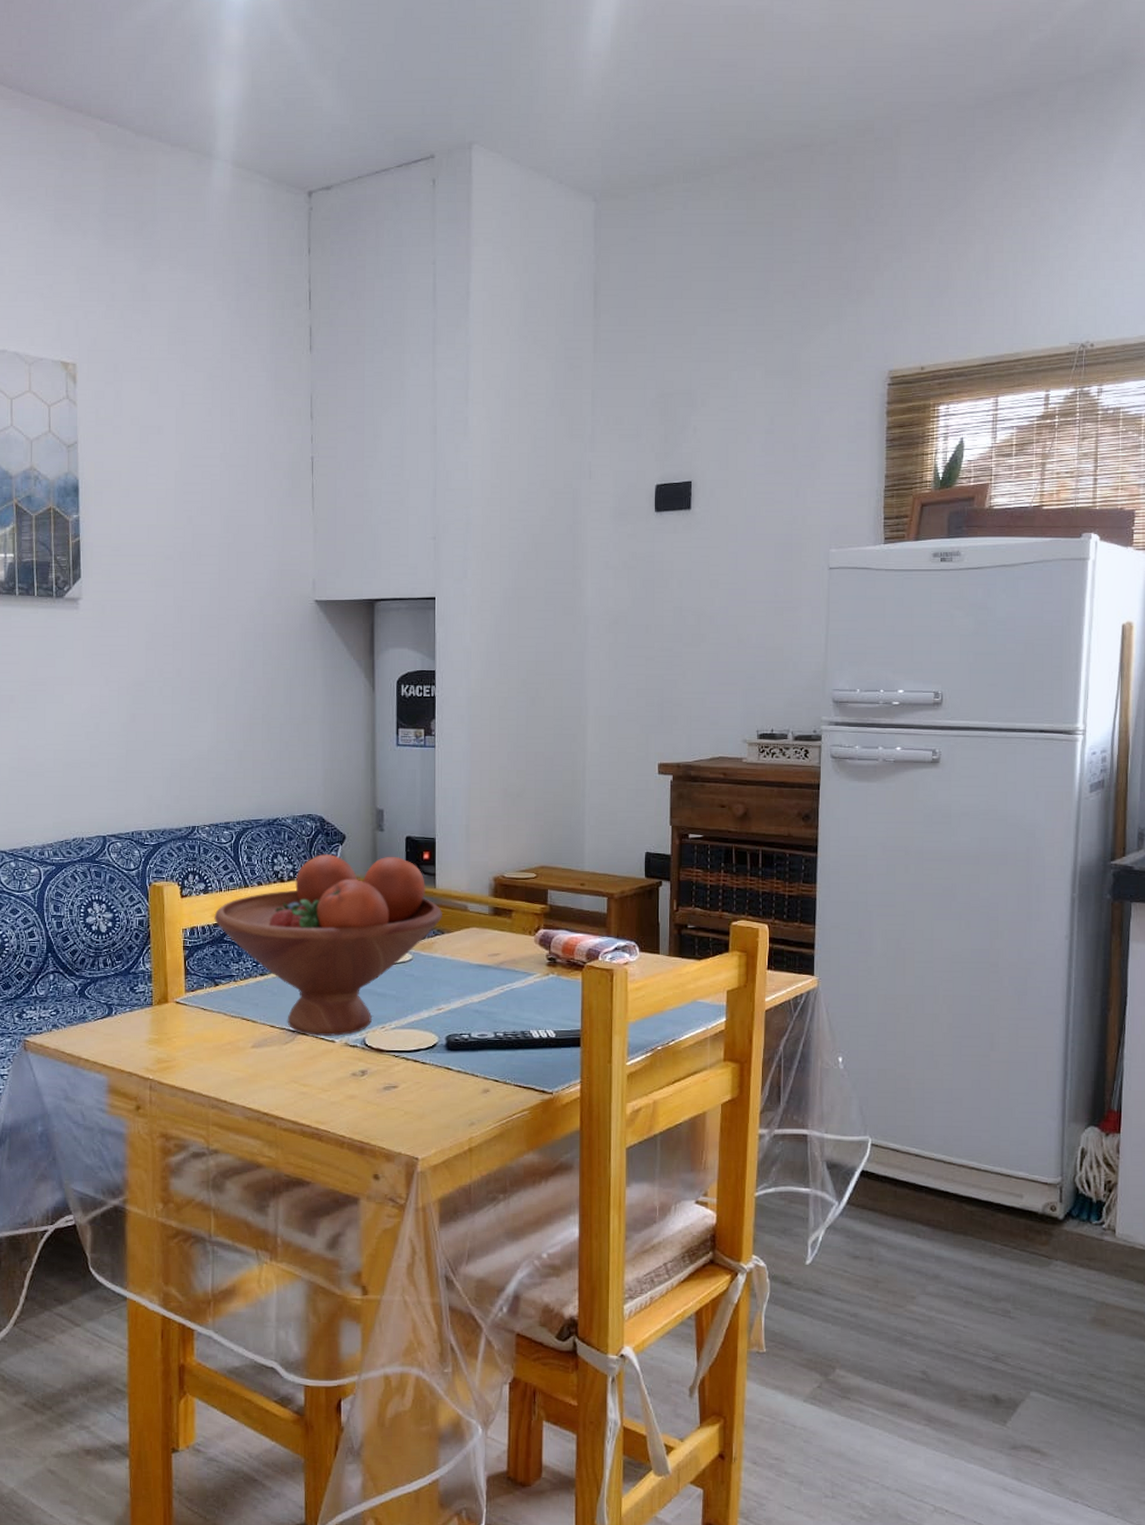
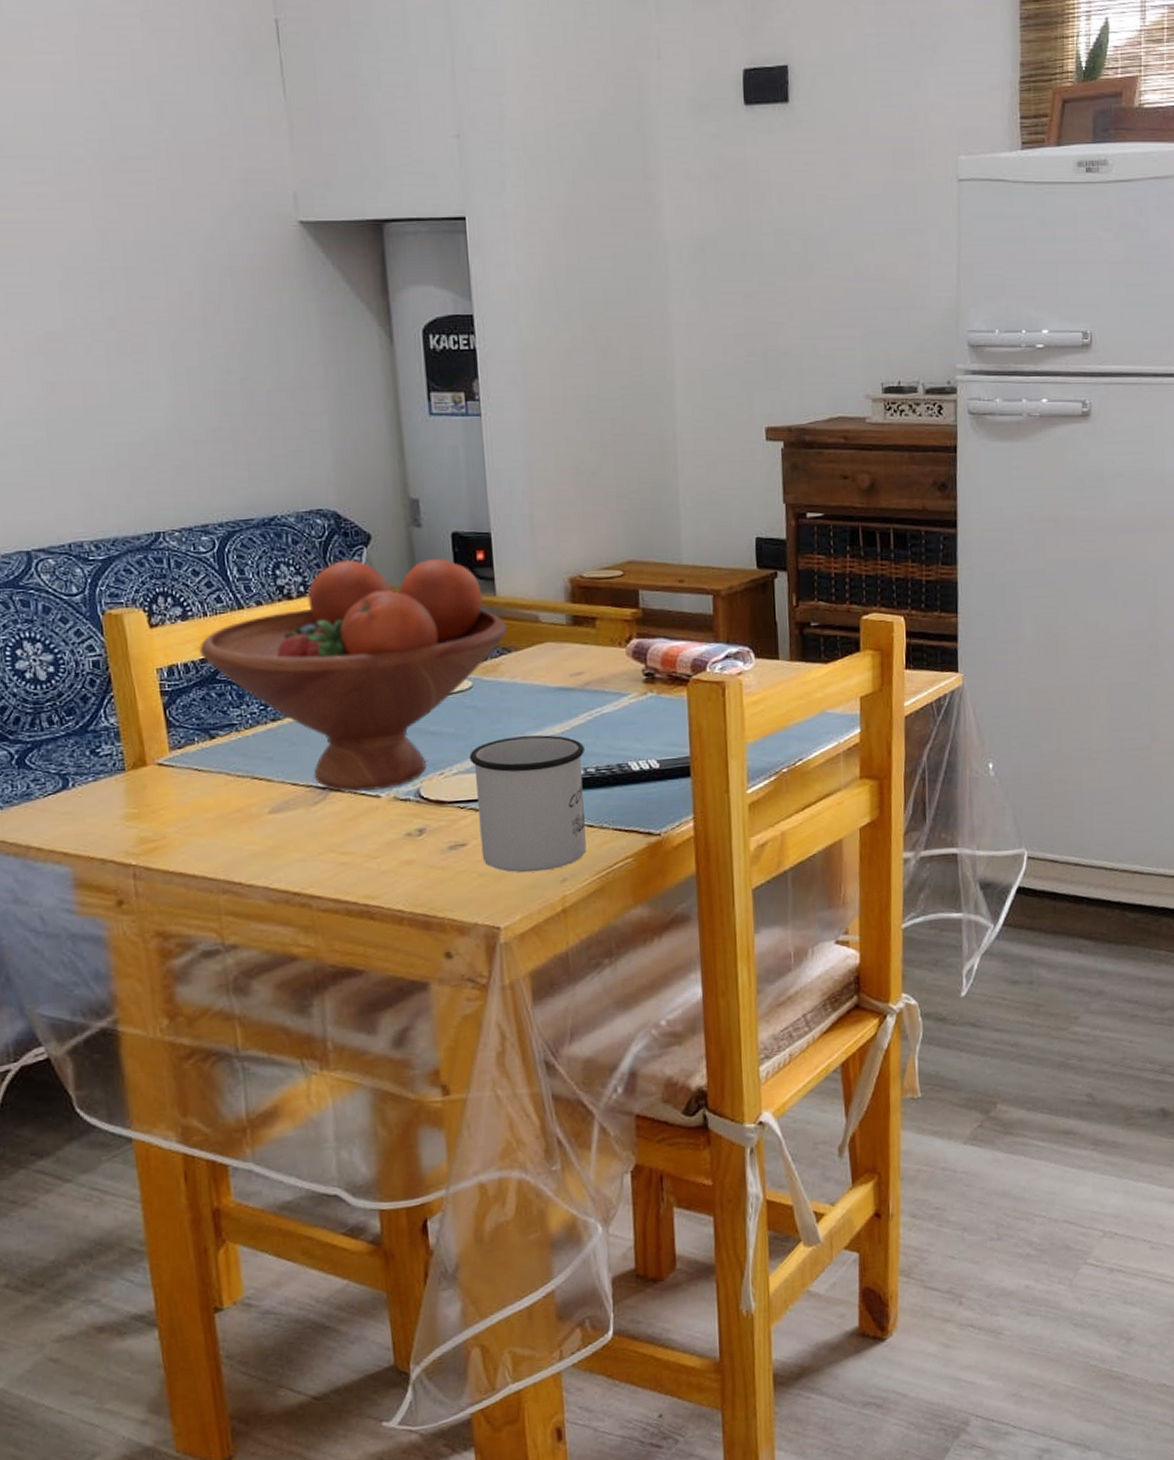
mug: none [405,1002,496,1115] -> present [469,735,587,873]

